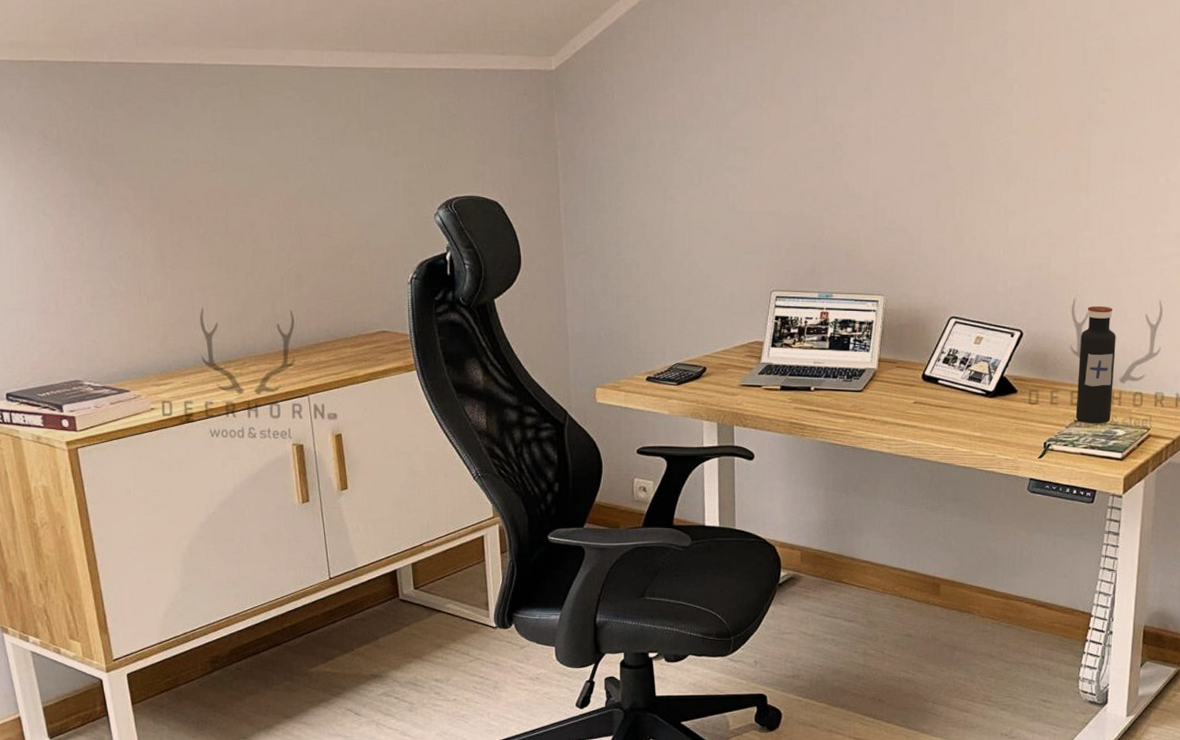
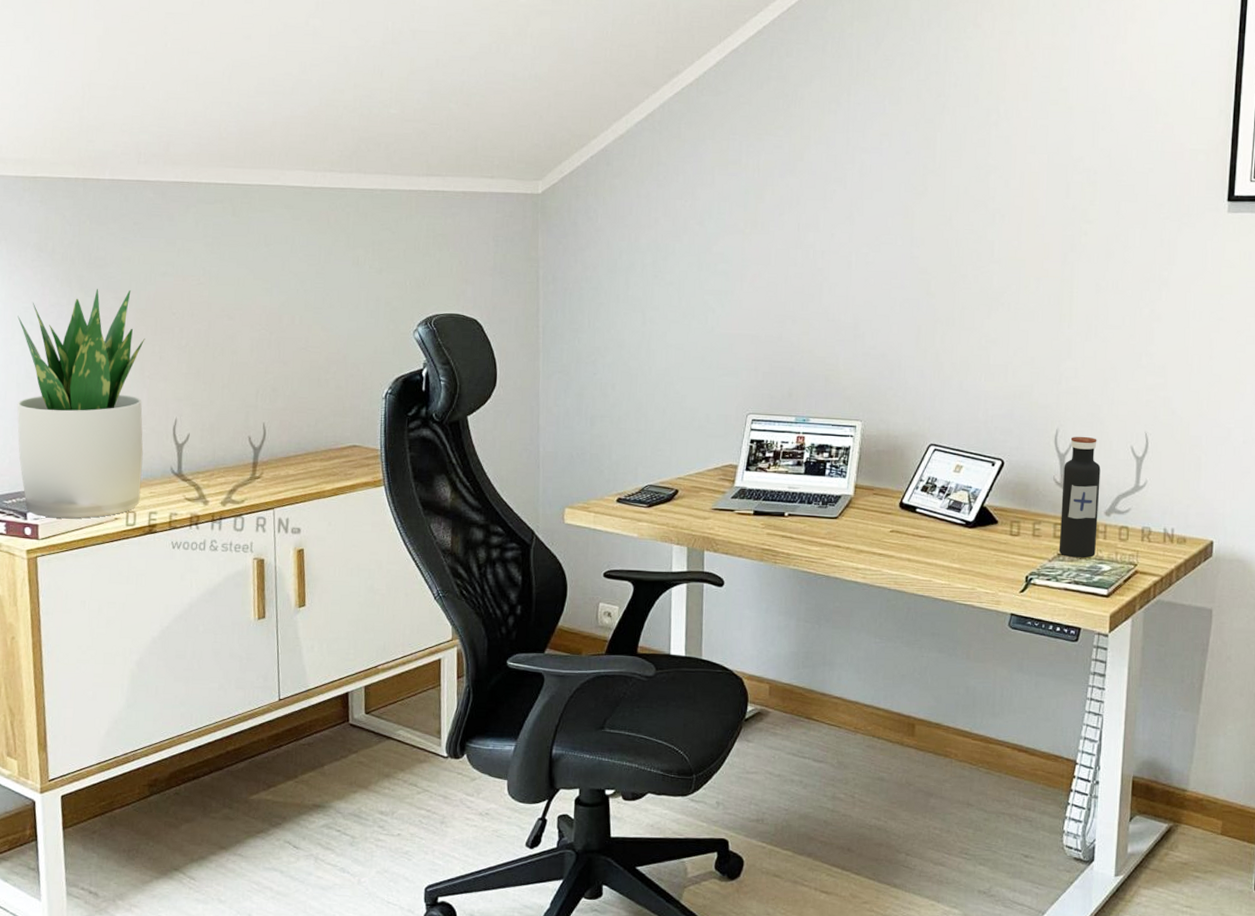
planter: none [30,178,174,410] -> present [16,289,145,519]

